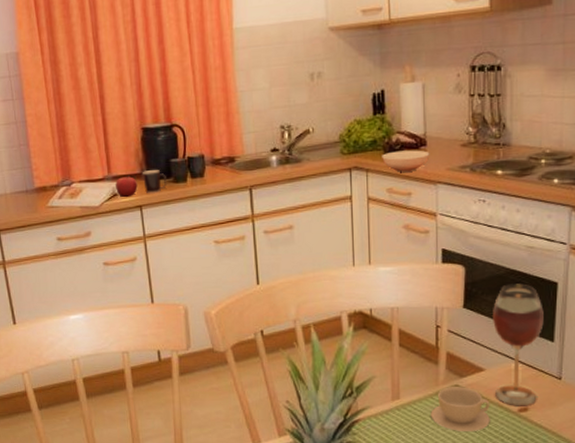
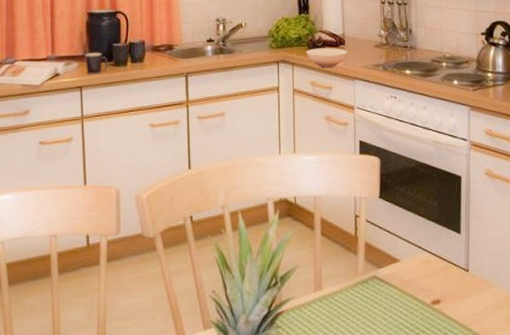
fruit: present [115,175,138,198] -> none [58,57,79,78]
teacup: present [431,387,490,431] -> none [351,278,406,324]
wineglass: present [492,283,544,406] -> none [405,176,451,299]

